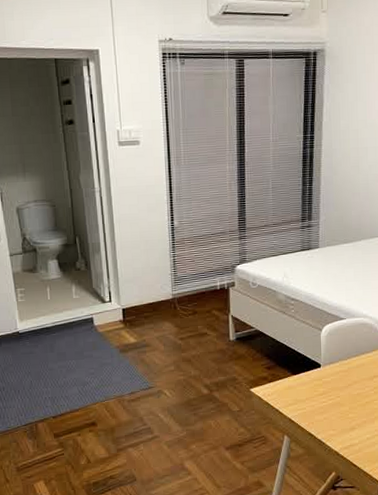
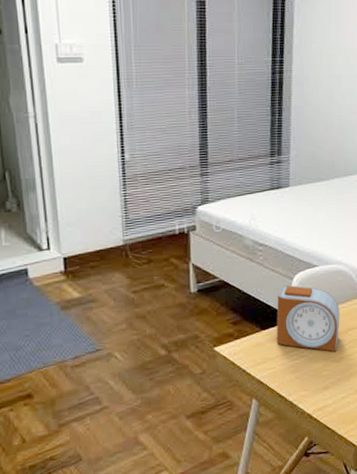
alarm clock: none [306,335,366,397] -> present [276,285,340,352]

